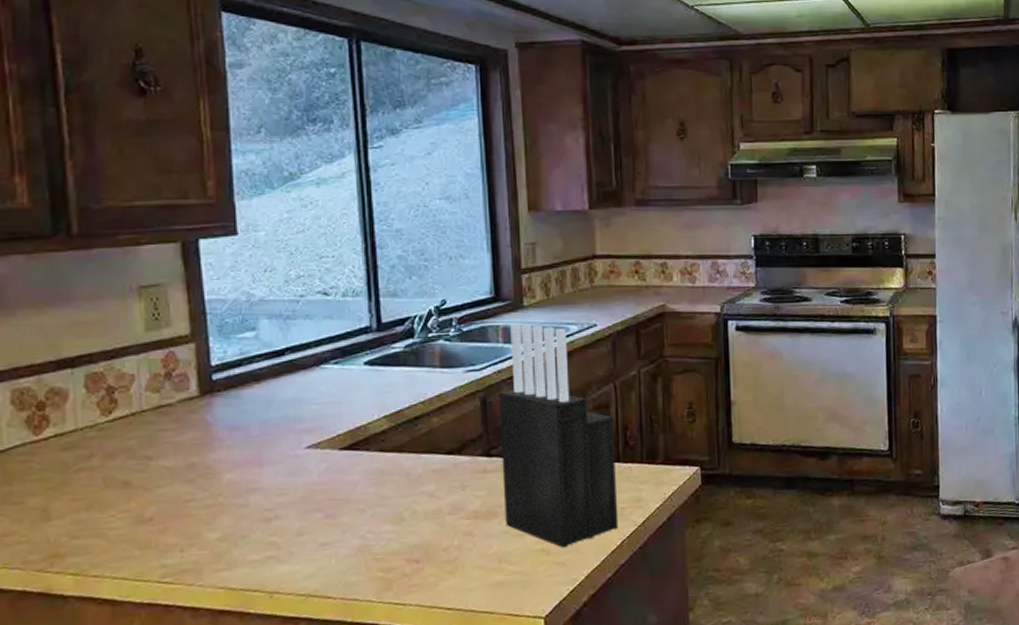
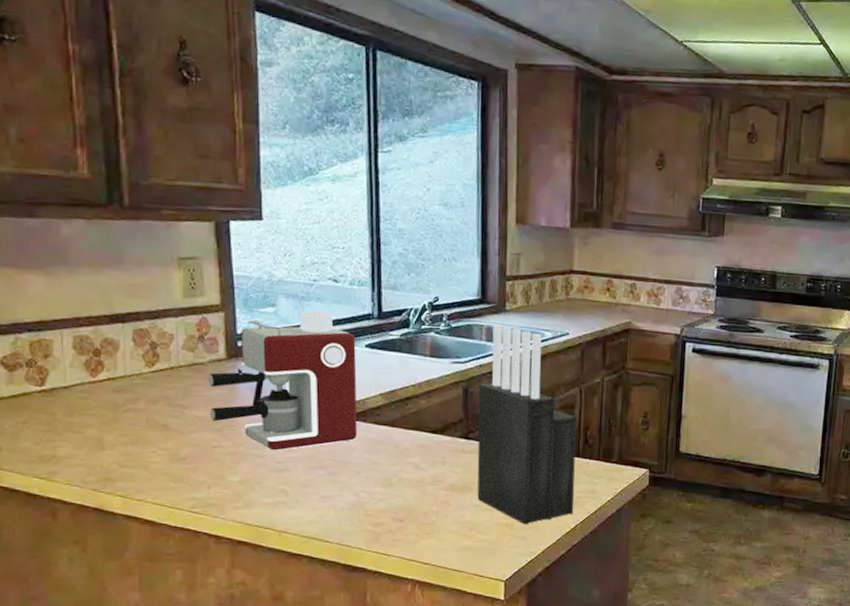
coffee maker: none [178,328,359,497] -> present [208,309,357,451]

